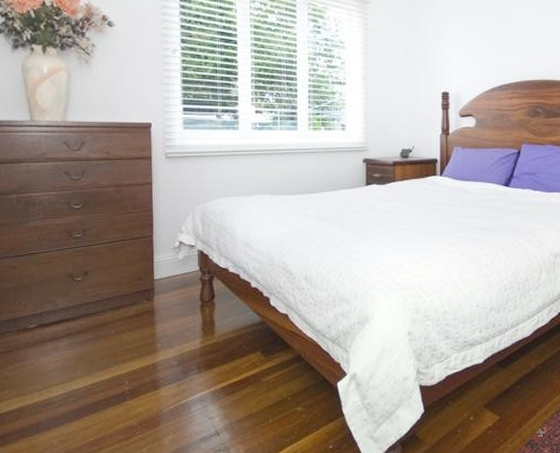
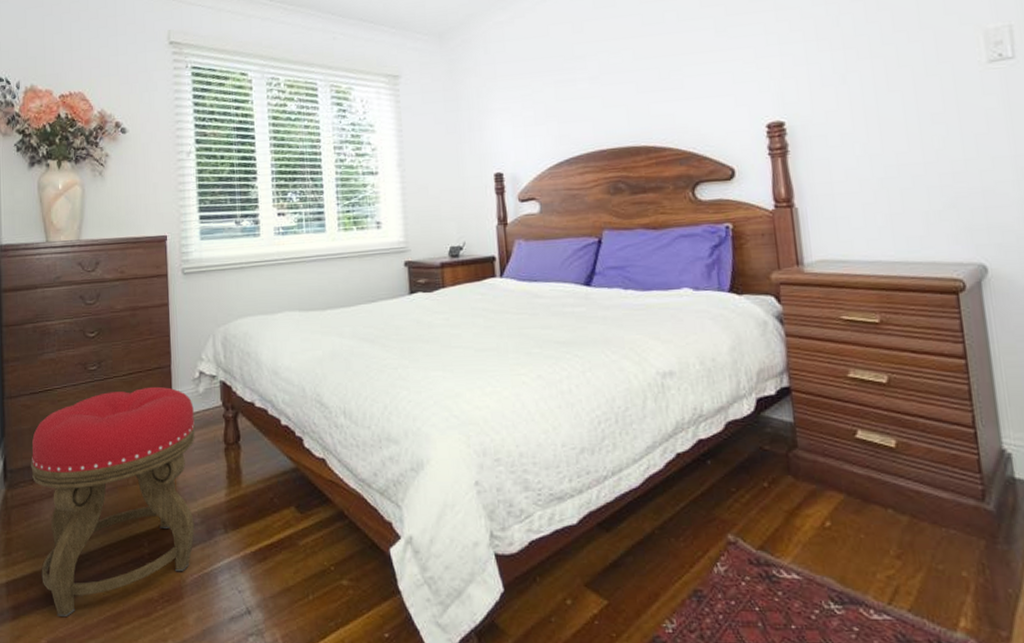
stool: none [16,253,175,443] -> present [31,386,196,616]

